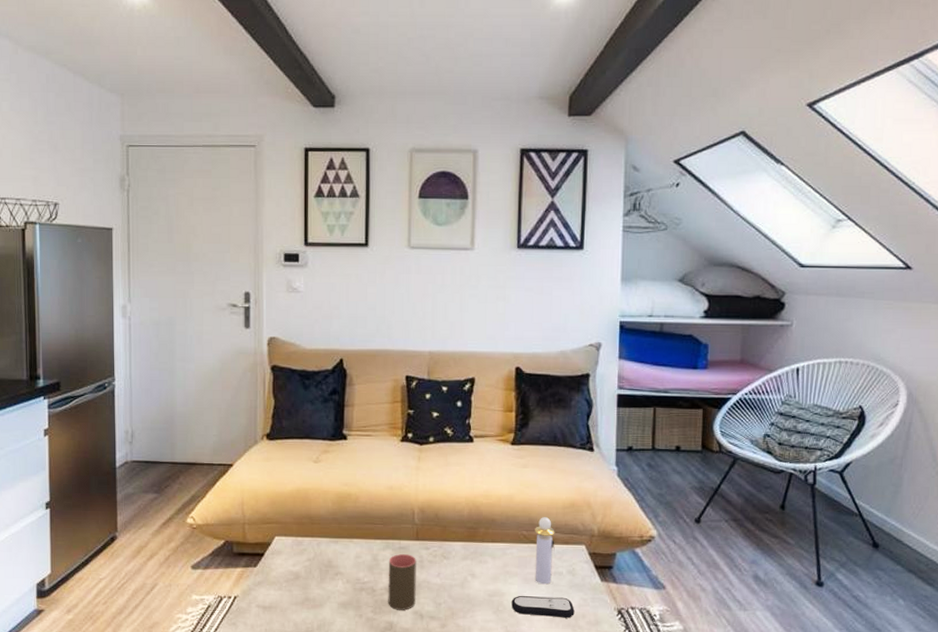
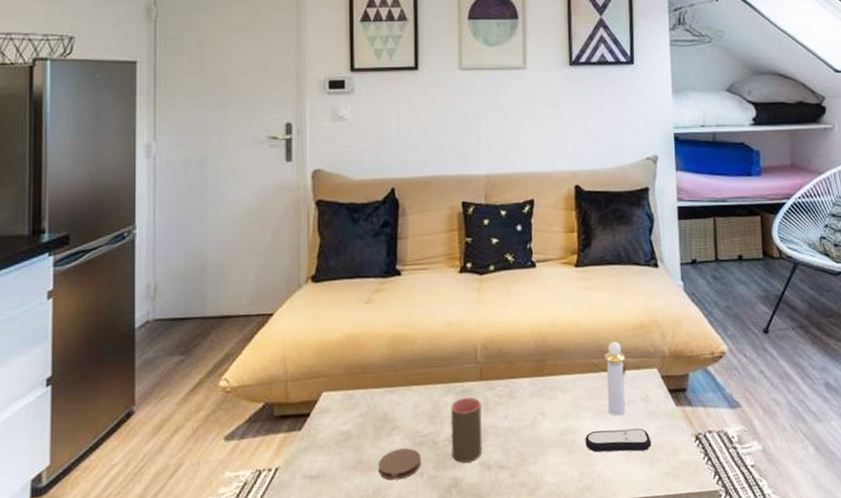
coaster: none [322,592,360,618] -> present [378,448,421,480]

